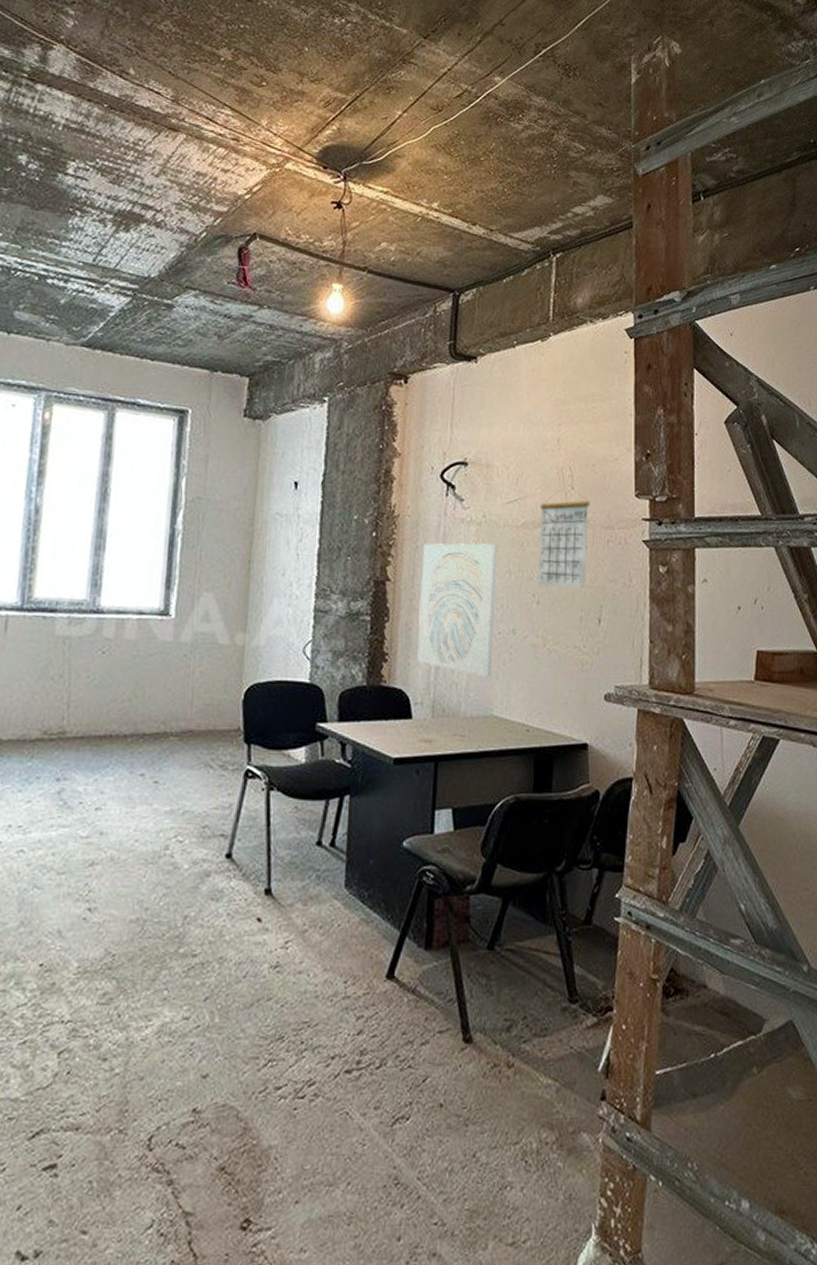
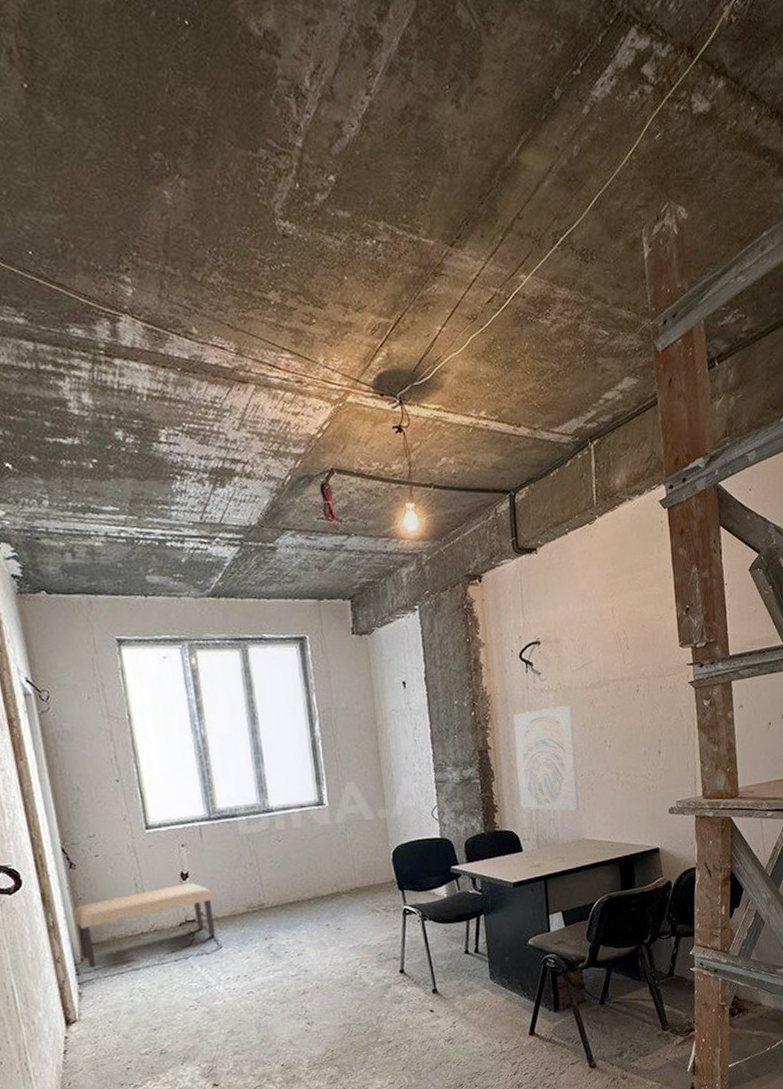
calendar: present [538,485,591,589] -> none [603,646,646,733]

